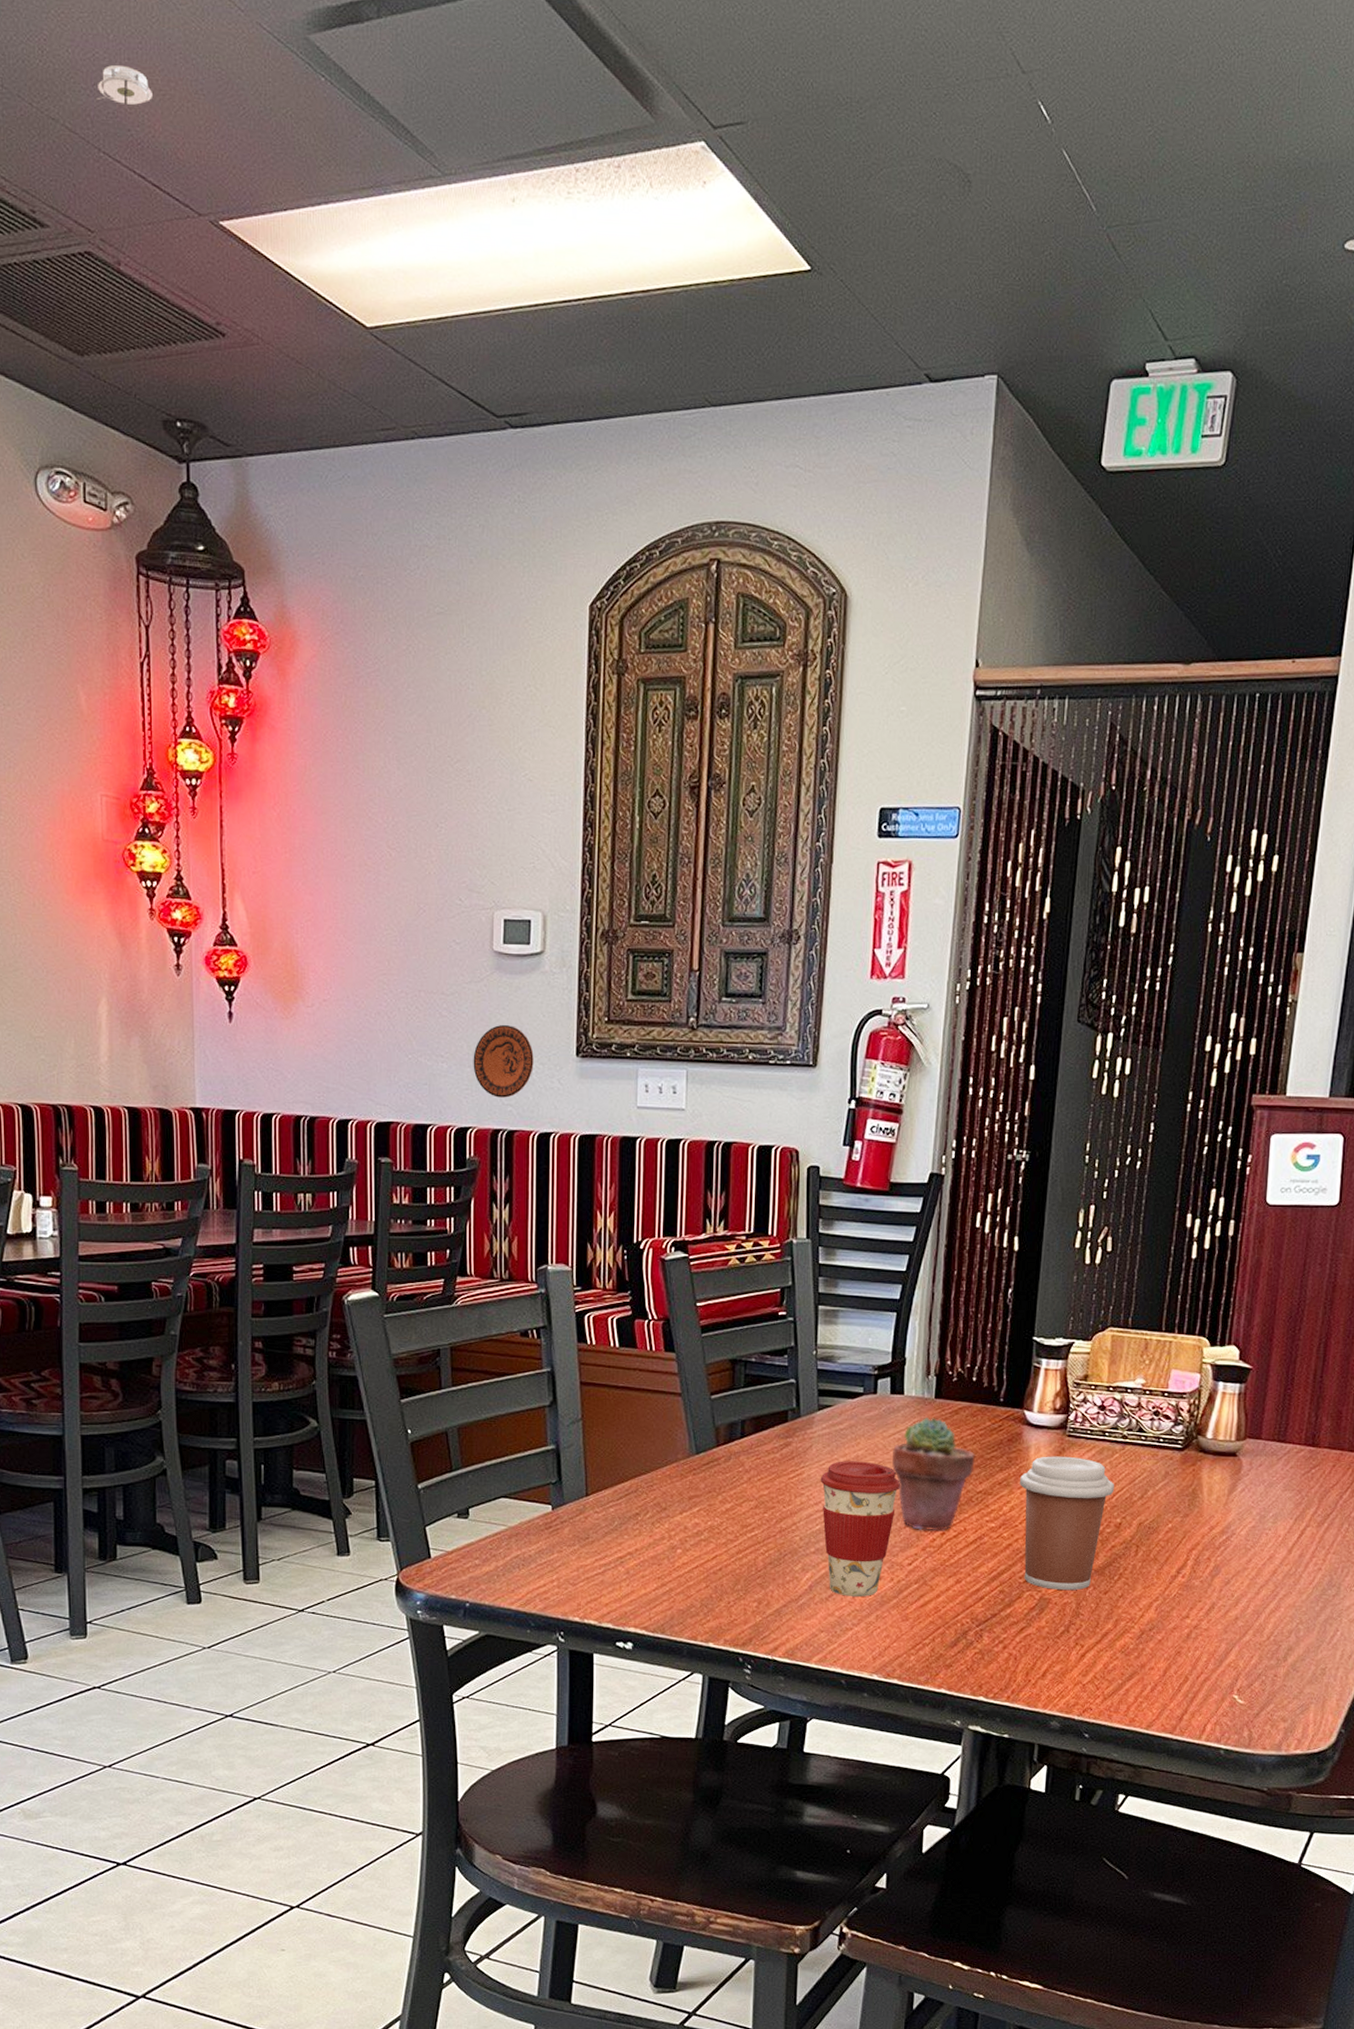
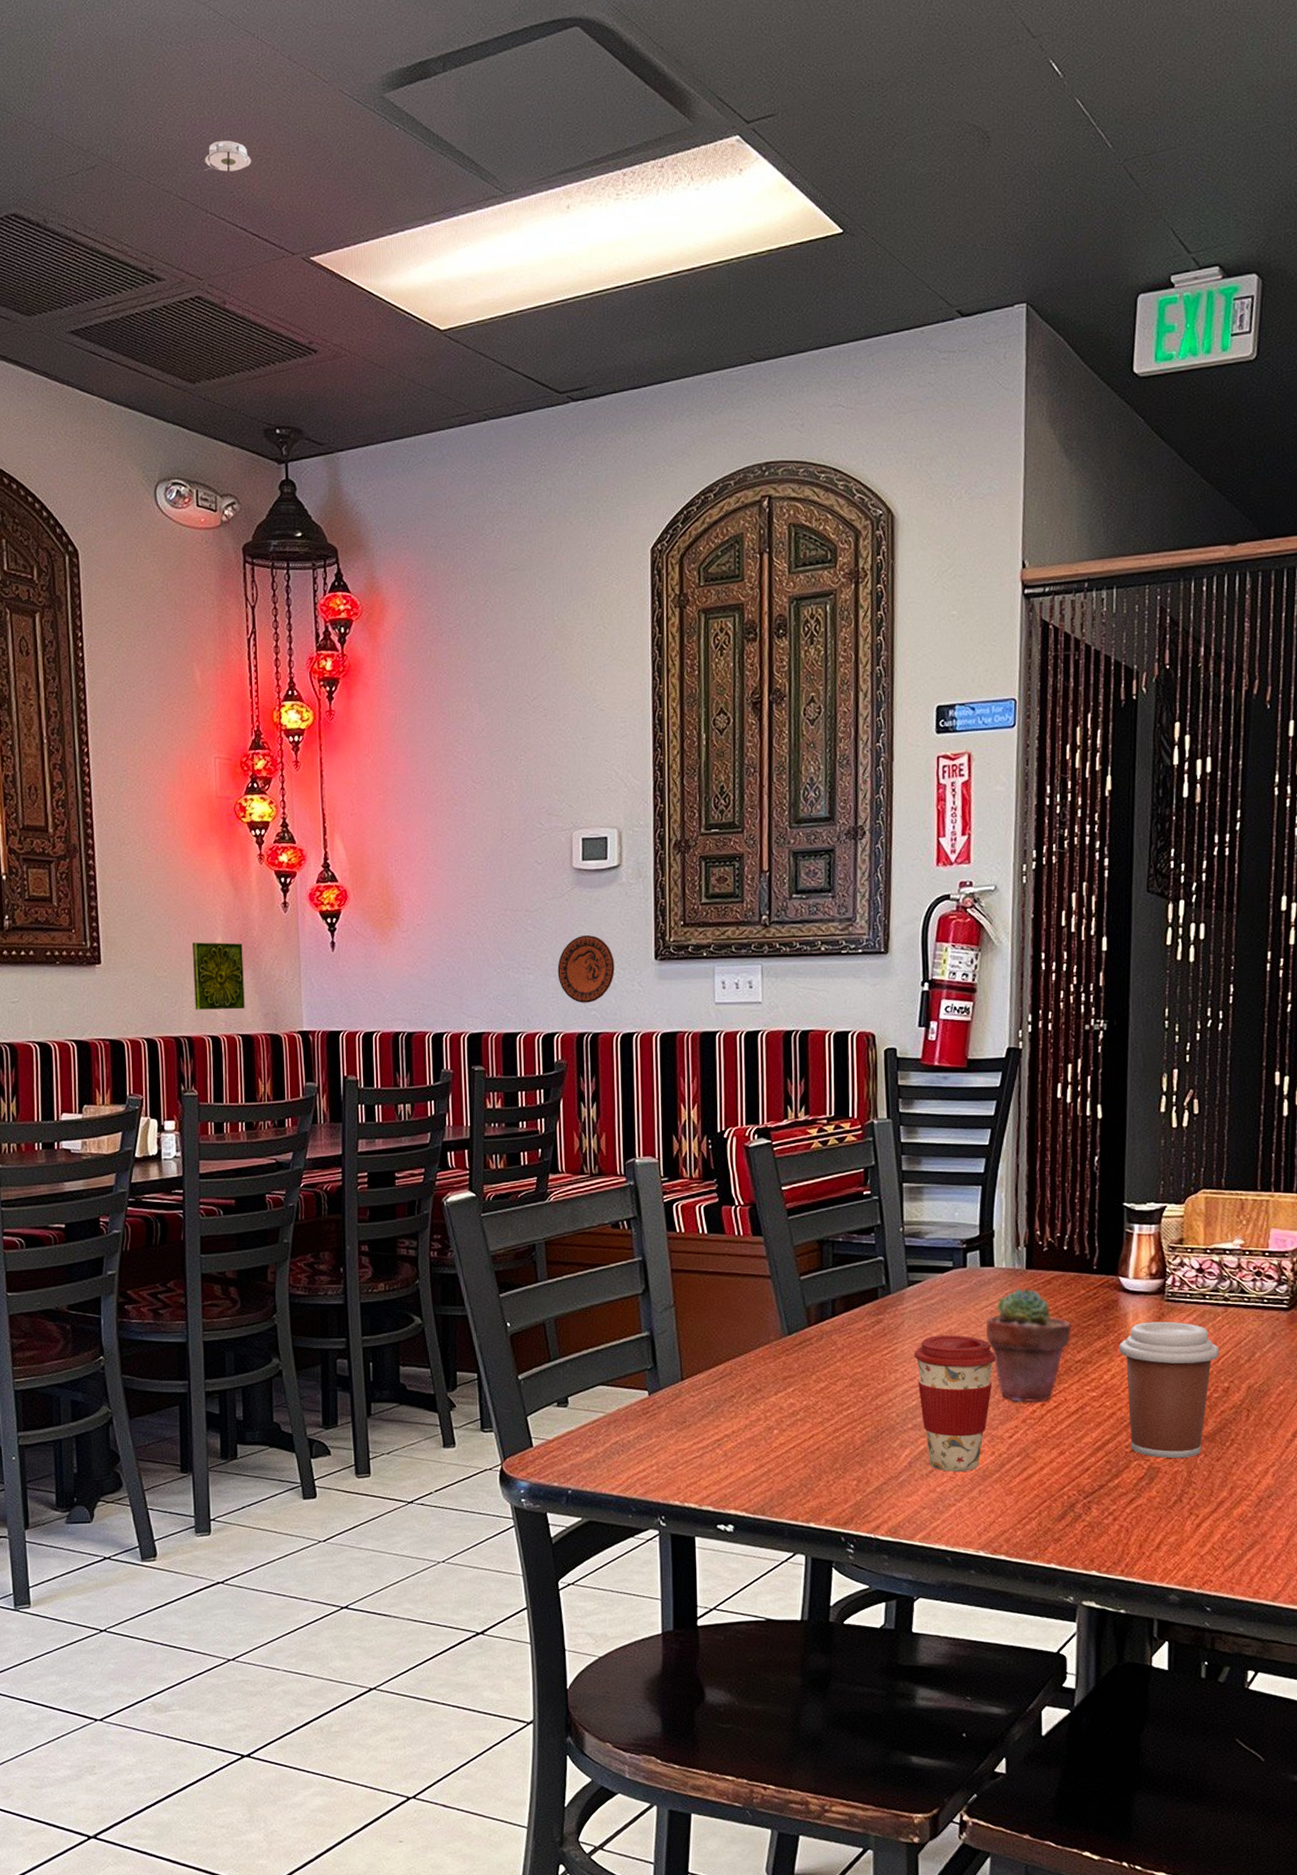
decorative tile: none [74,1002,132,1079] -> present [193,942,245,1010]

